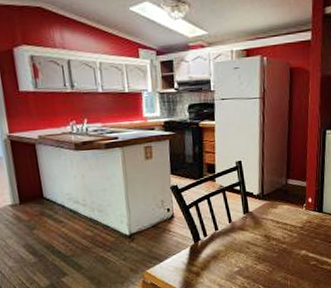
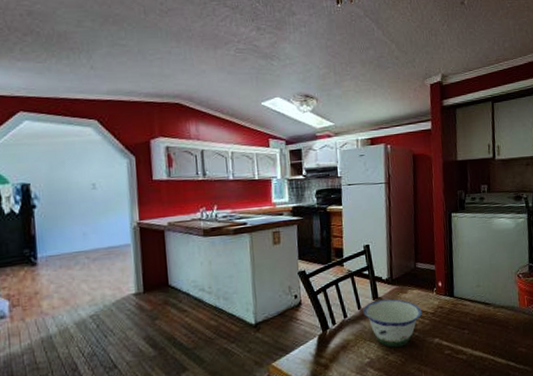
bowl: none [234,213,292,258] -> present [363,298,423,348]

